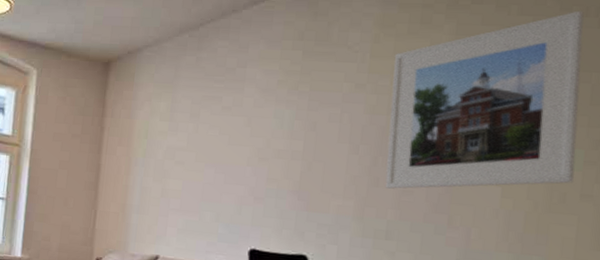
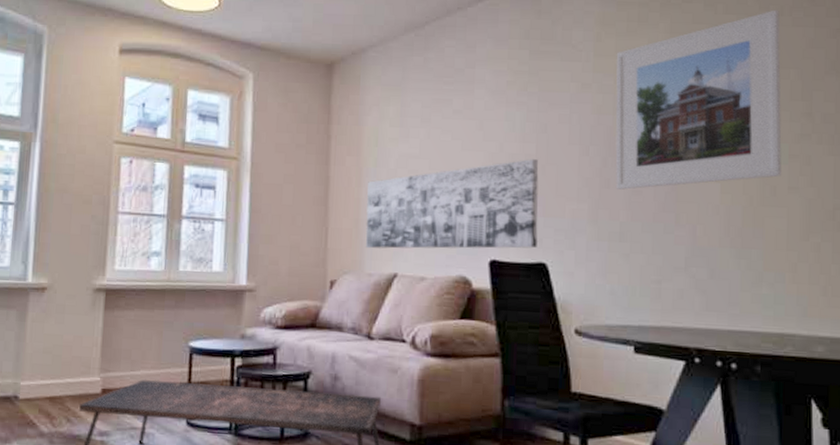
wall art: none [131,155,305,241] -> present [365,159,539,249]

